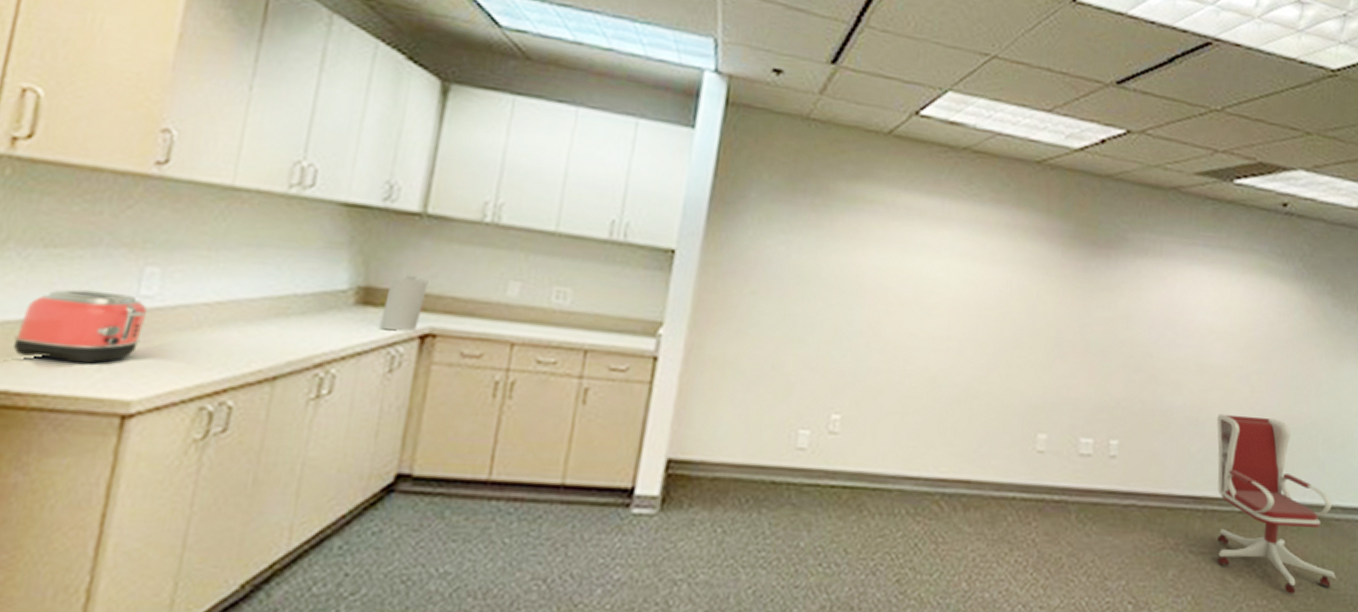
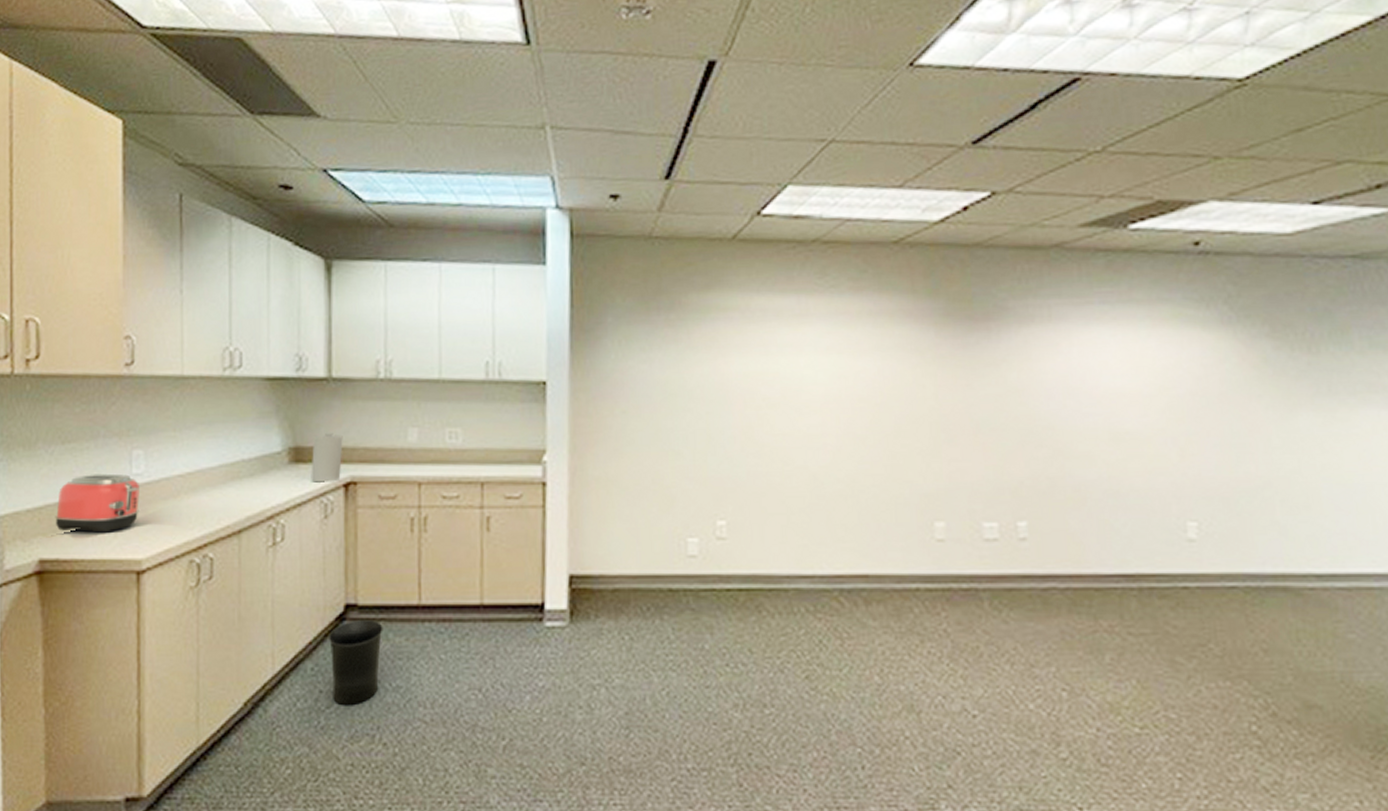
waste bin: none [360,493,440,593] -> present [329,620,383,706]
office chair: present [1216,414,1337,595] -> none [1141,482,1319,674]

